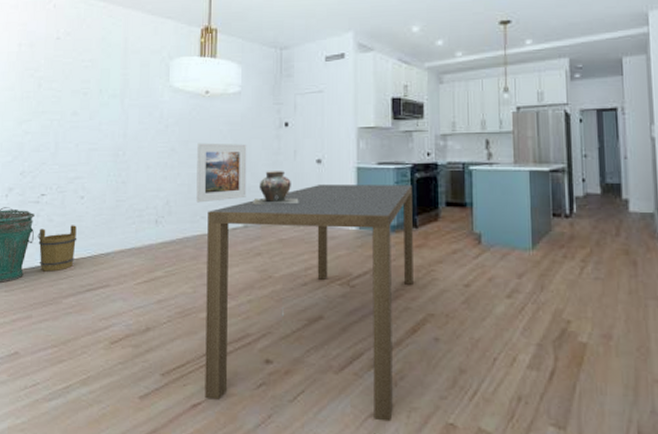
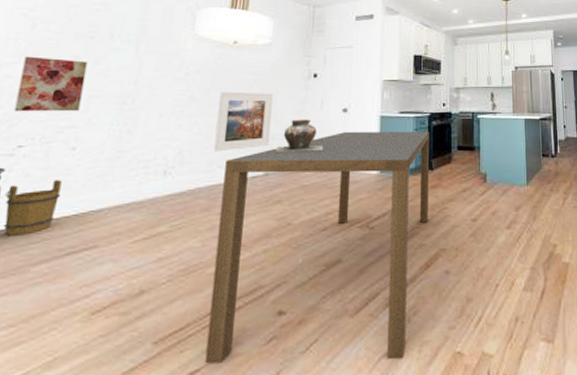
wall art: none [35,113,84,164] -> present [14,56,88,112]

